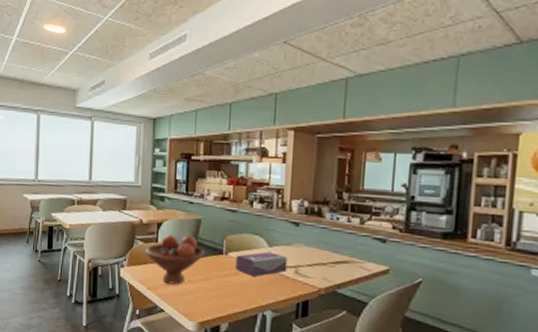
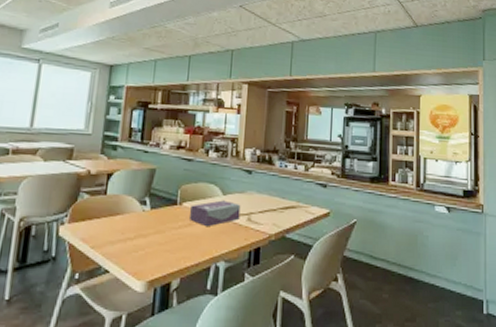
fruit bowl: present [145,234,204,285] -> none [91,185,158,241]

